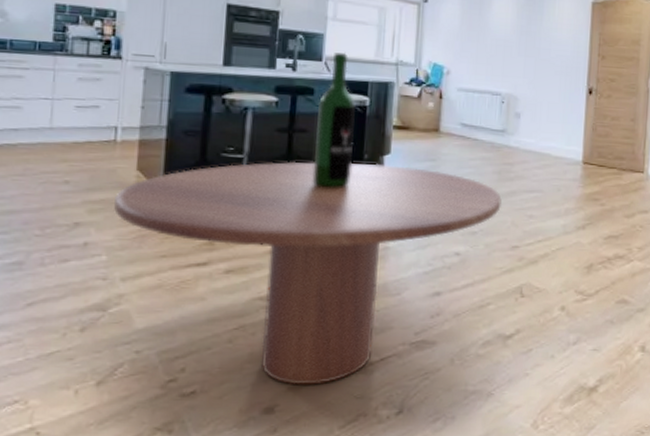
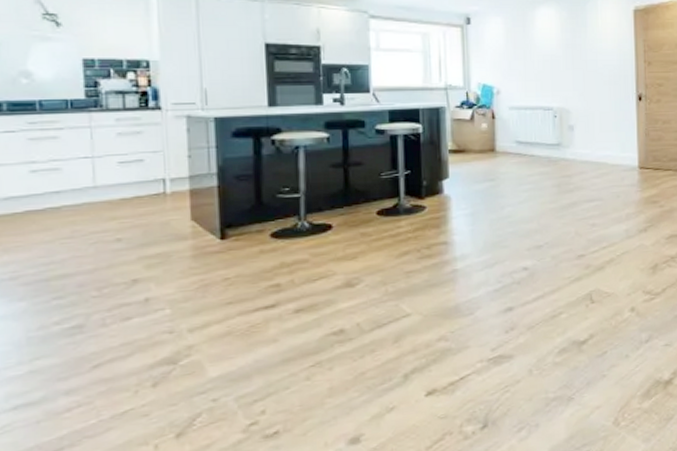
dining table: present [114,52,502,385] -> none [172,81,564,414]

